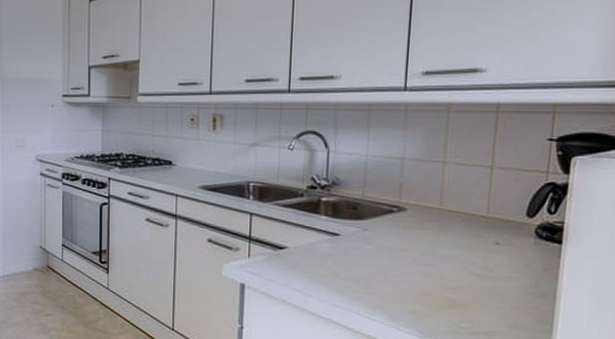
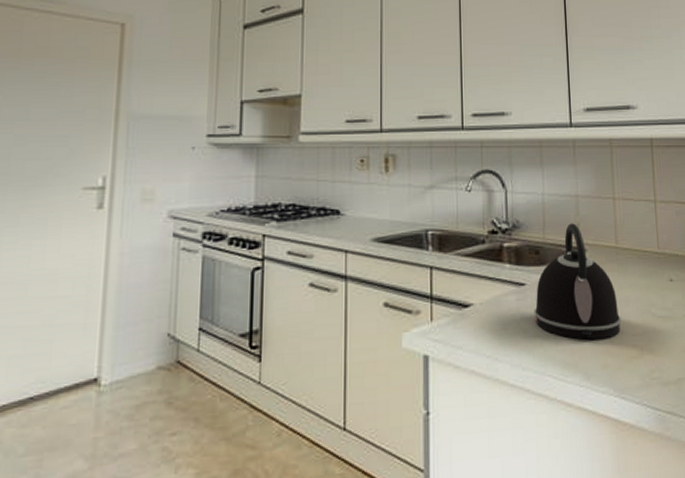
kettle: none [346,184,436,288] -> present [534,223,621,340]

